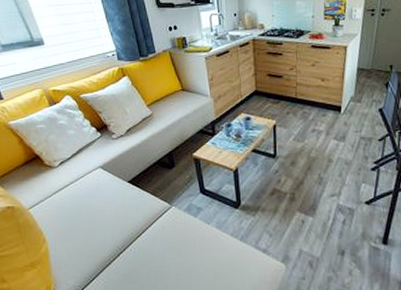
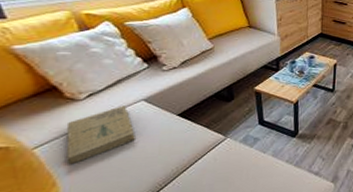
book: none [48,172,97,225] -> present [66,105,135,165]

